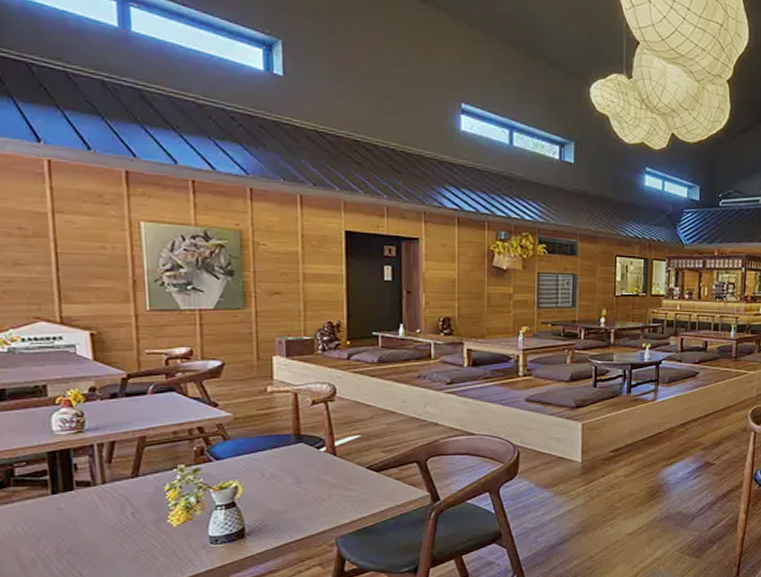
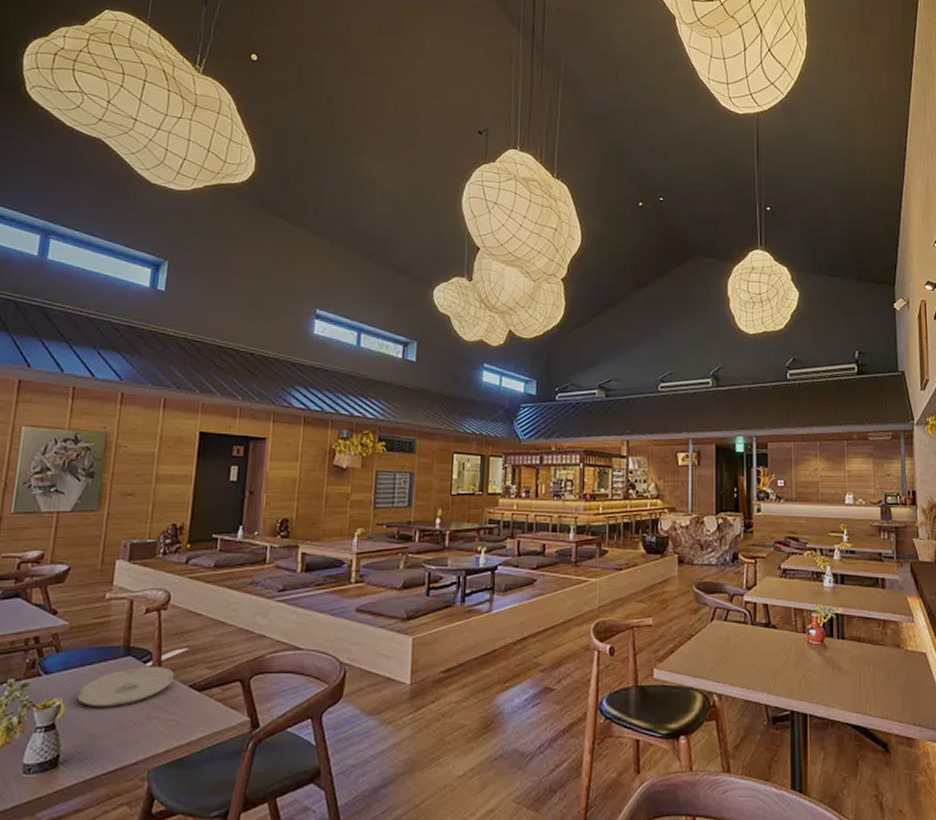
plate: none [253,451,351,488] -> present [77,665,175,708]

